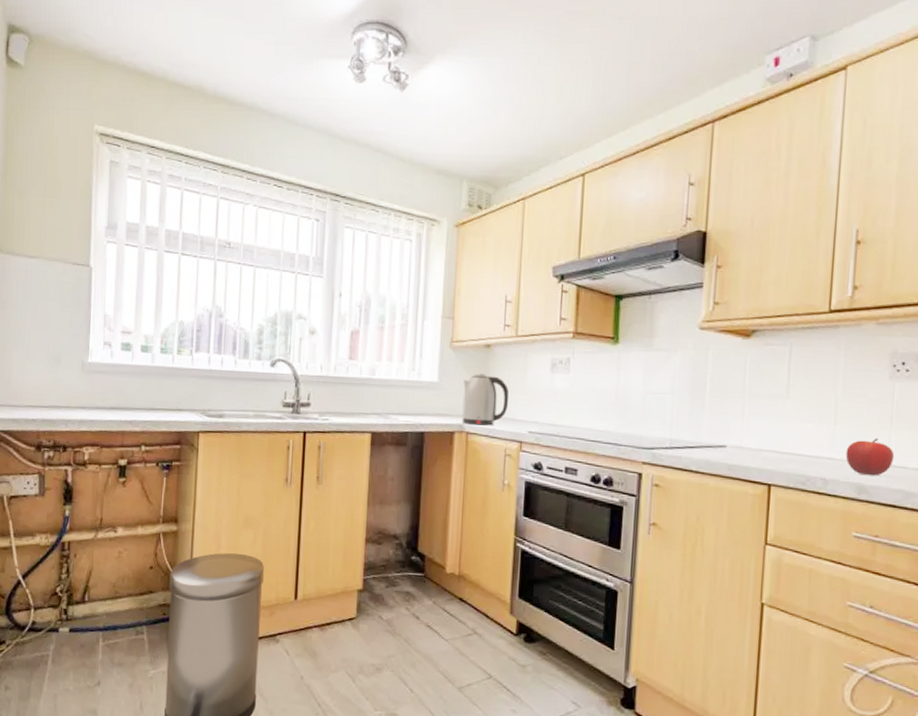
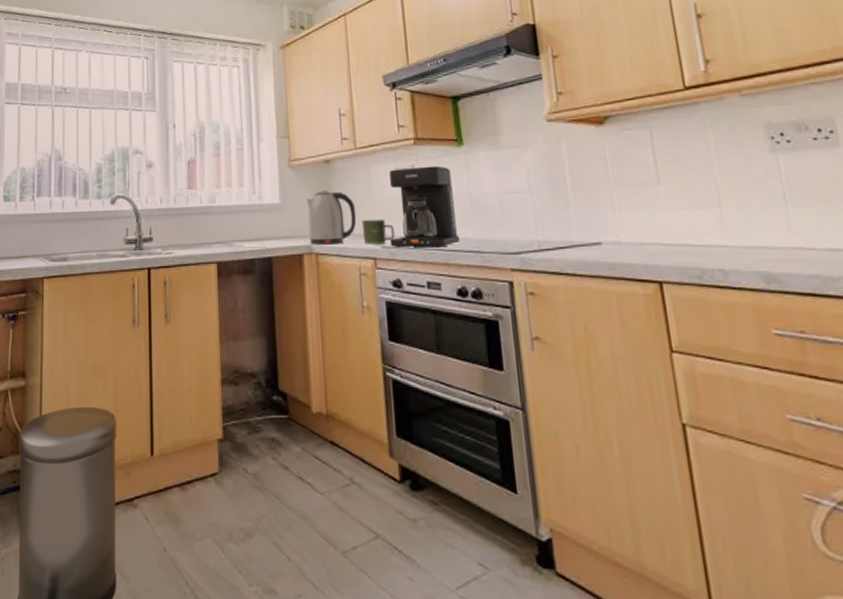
mug: none [512,404,543,430] -> present [361,218,395,245]
coffee maker: none [536,360,603,437] -> present [388,165,461,248]
fruit: present [845,438,895,477] -> none [740,219,800,262]

